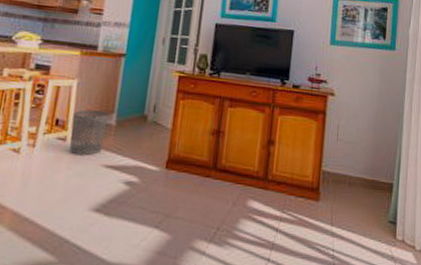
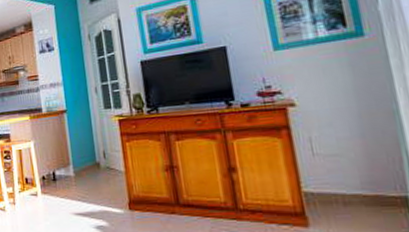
waste bin: present [69,109,109,156] -> none [37,165,69,207]

